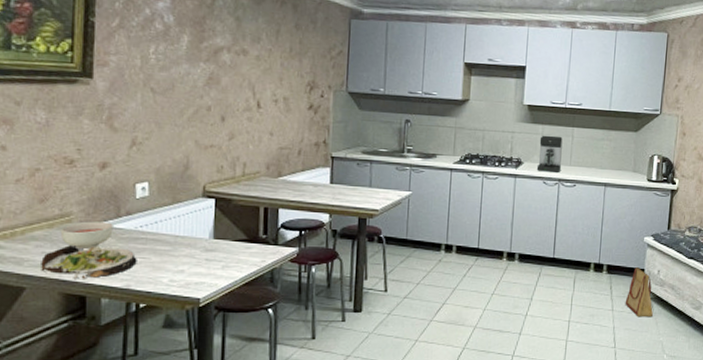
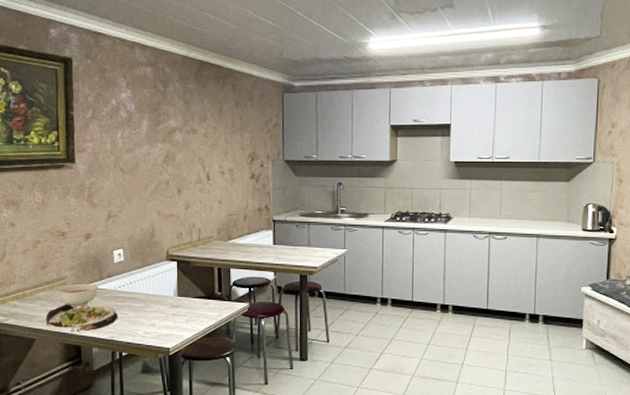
coffee maker: present [537,135,563,172] -> none [467,190,491,226]
shopping bag: present [625,267,653,318] -> none [563,318,594,368]

